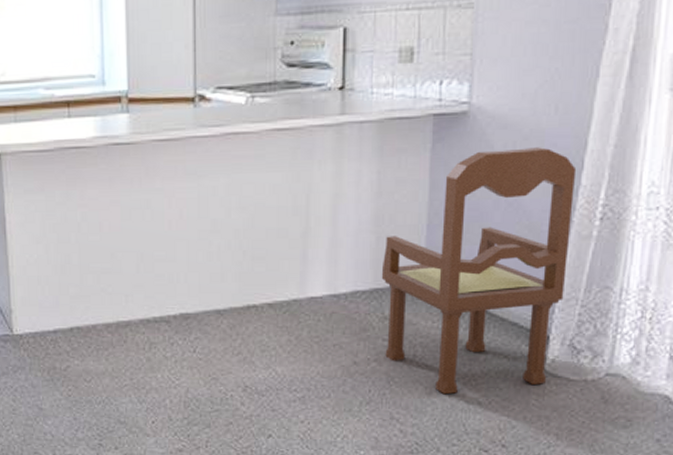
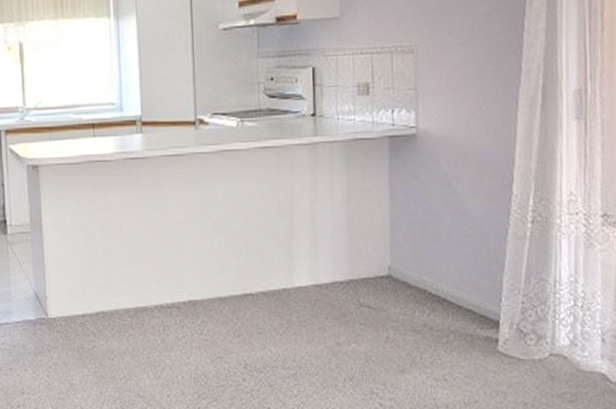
dining chair: present [381,147,577,395] -> none [355,163,508,372]

